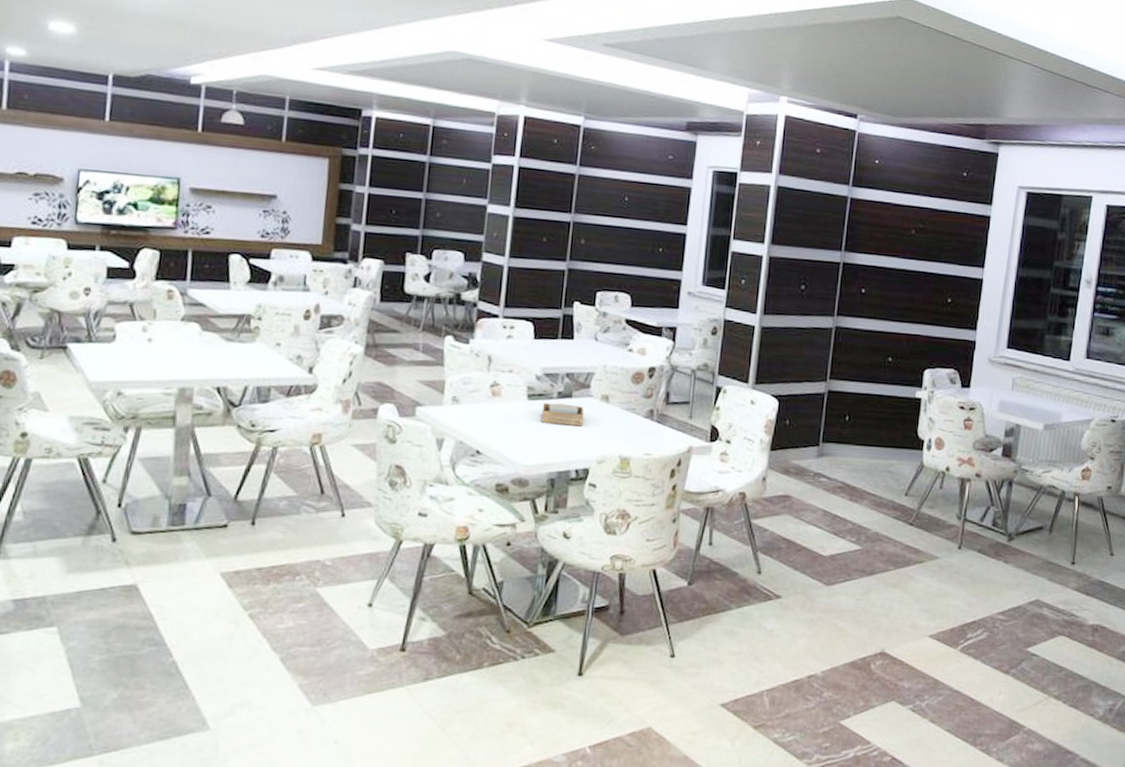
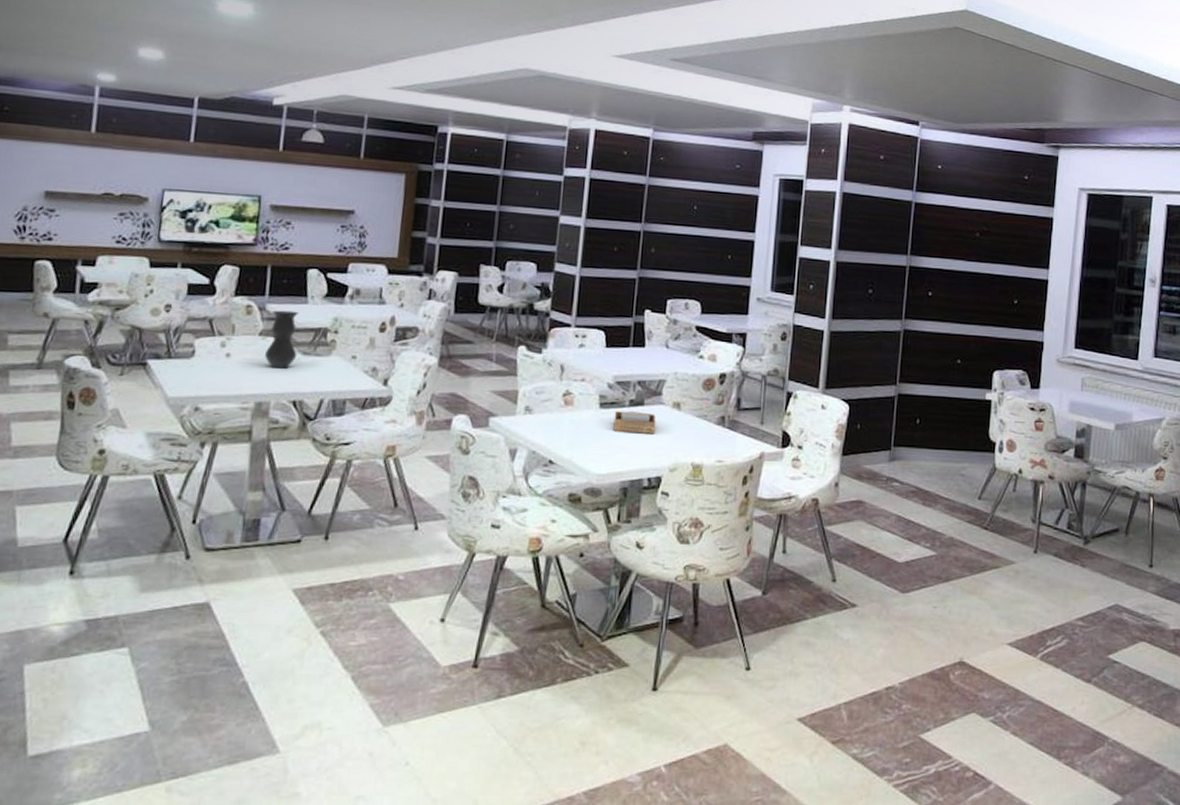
vase: none [187,295,221,355] -> present [265,310,298,369]

